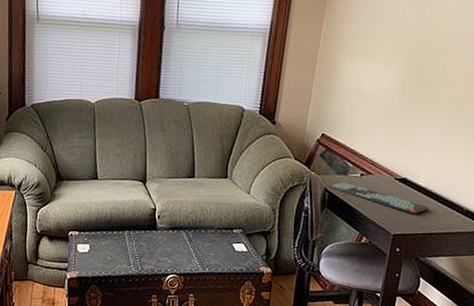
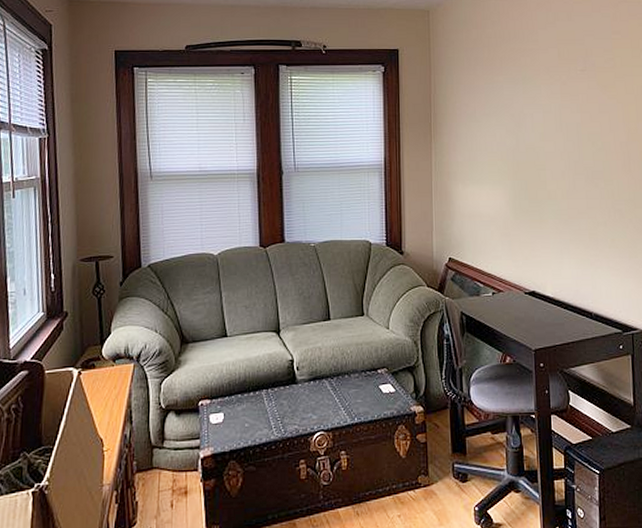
keyboard: present [328,182,430,214] -> none [464,303,562,325]

